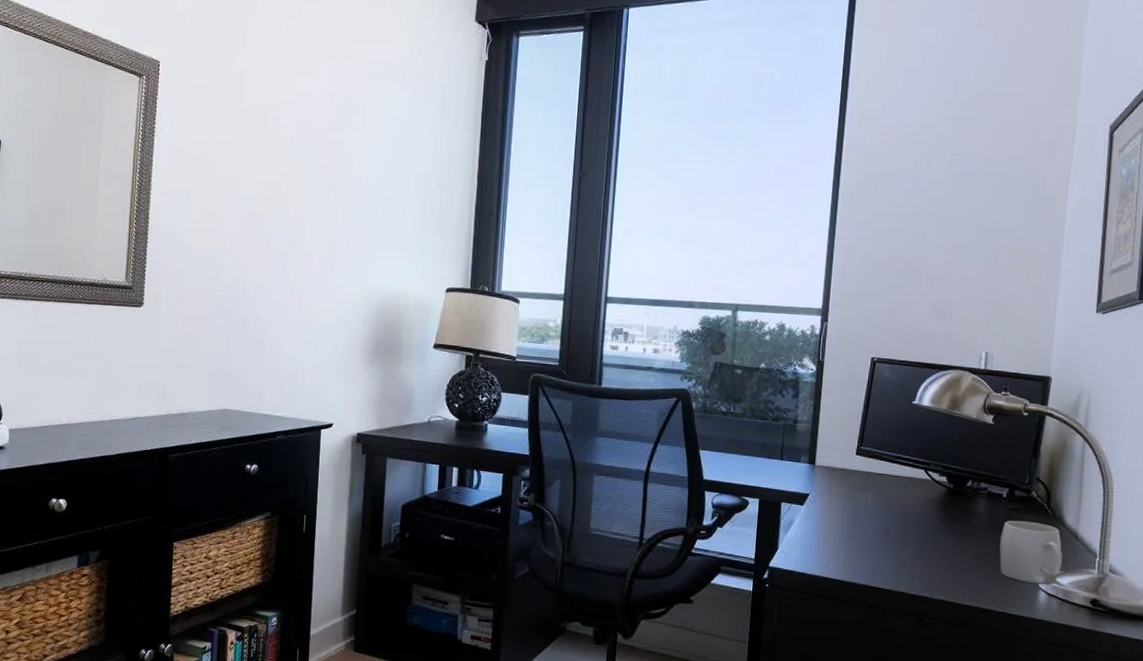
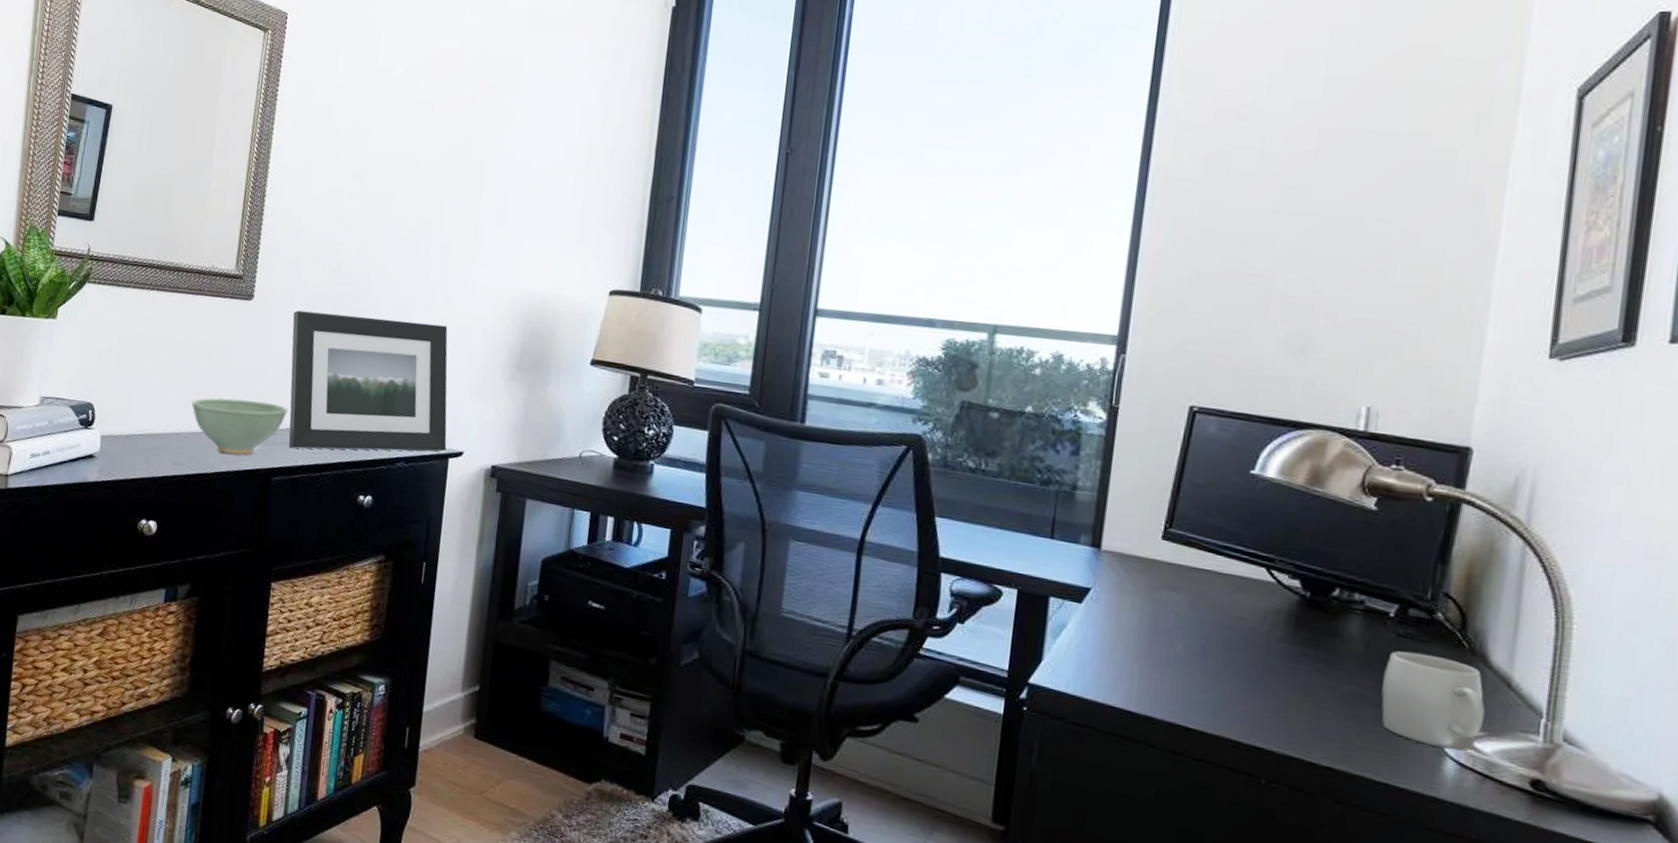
bowl: none [91,391,179,439] -> present [191,398,288,456]
picture frame: none [179,314,319,430] -> present [288,310,448,452]

